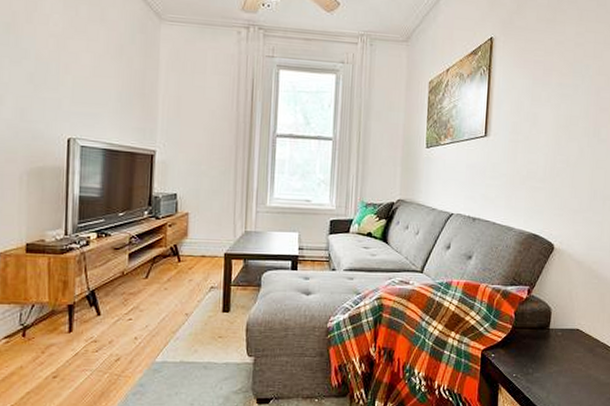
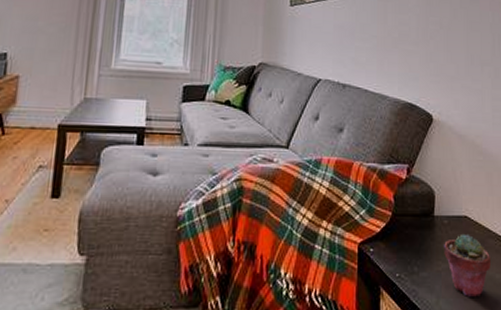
potted succulent: none [555,343,598,393] -> present [443,233,492,297]

